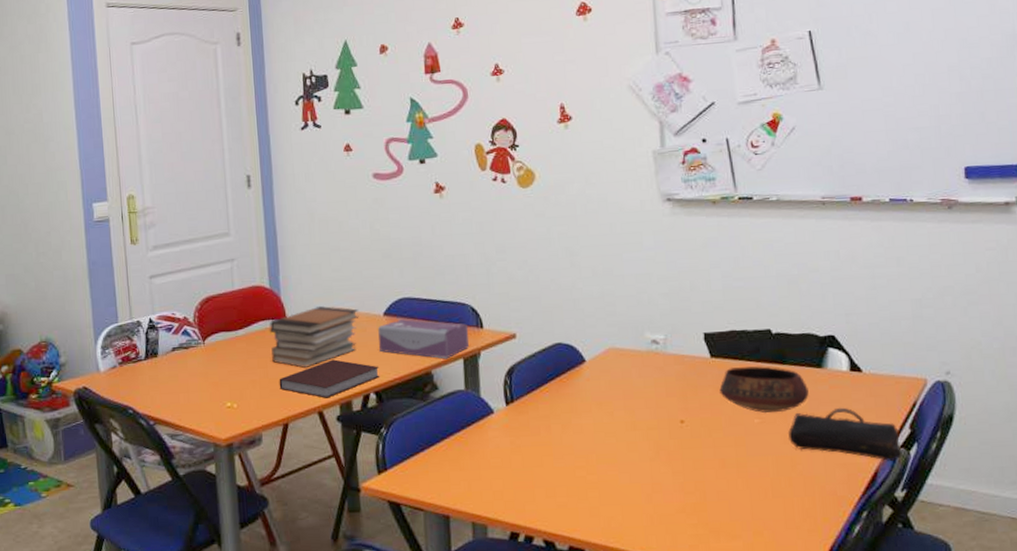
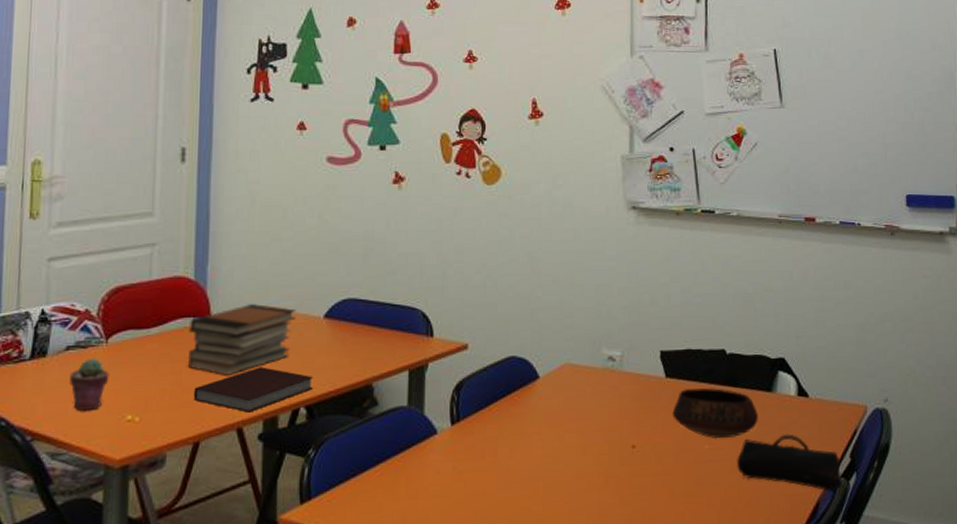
potted succulent: none [178,356,209,400] -> present [70,357,109,411]
tissue box: present [378,318,469,359] -> none [316,322,417,371]

